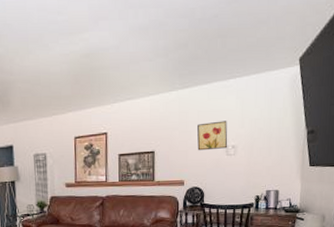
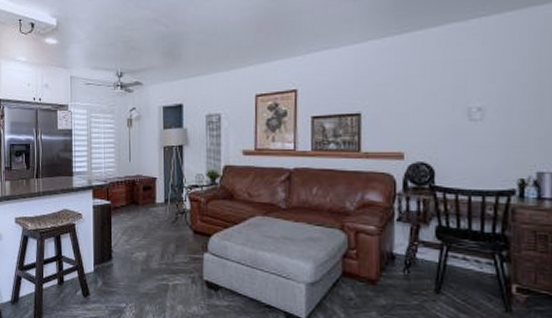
wall art: present [197,121,228,151] -> none [423,74,471,114]

